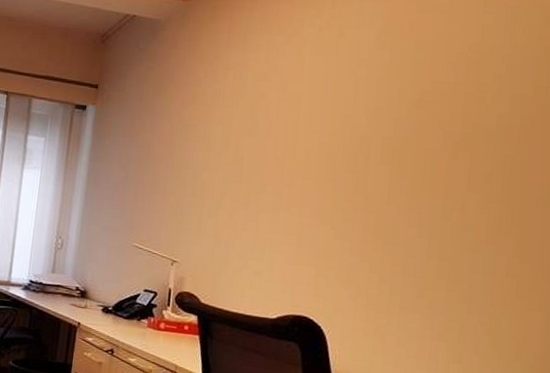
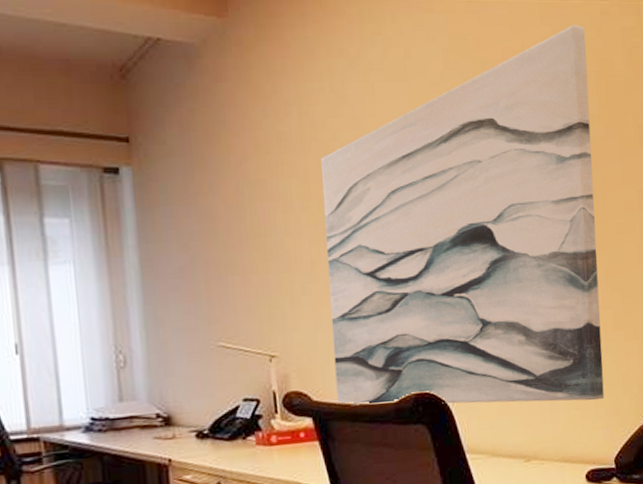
wall art: none [221,14,533,361] -> present [321,25,604,406]

